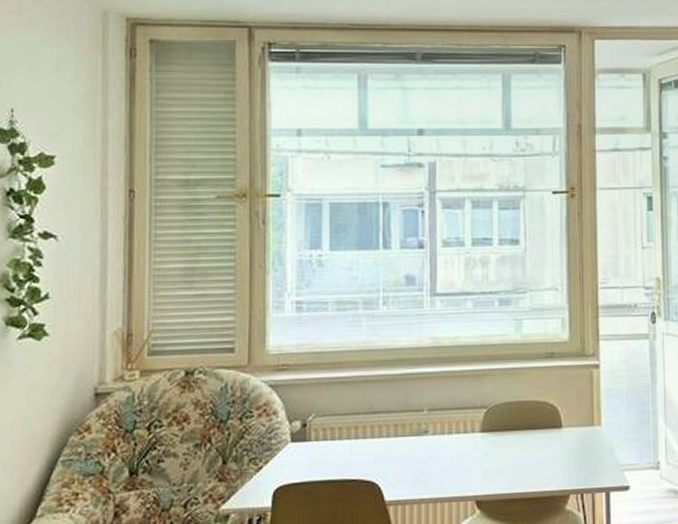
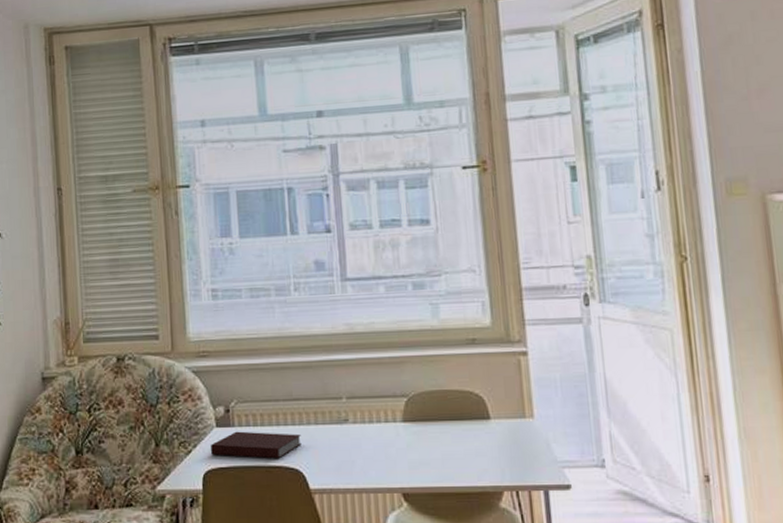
notebook: none [284,445,379,473] -> present [211,431,301,459]

